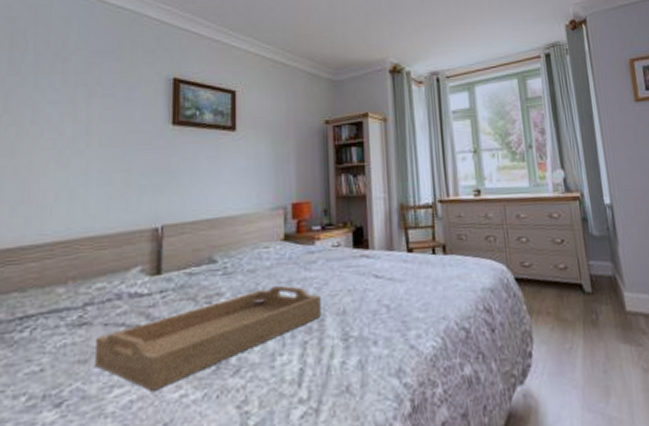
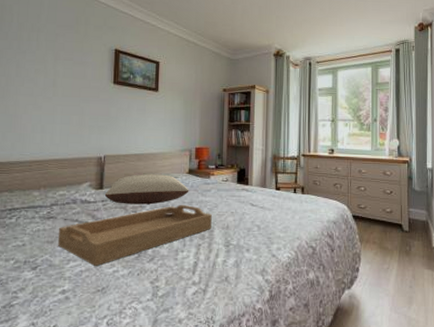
pillow: none [163,245,287,294] -> present [104,174,189,205]

